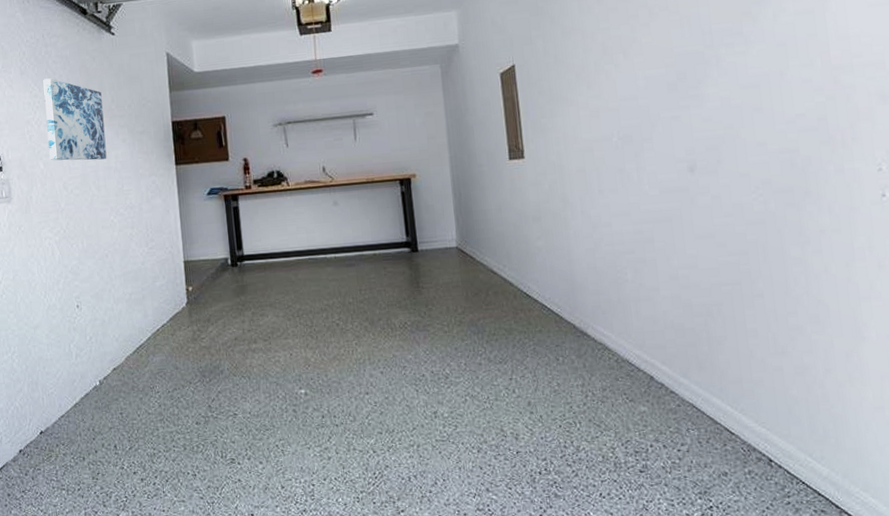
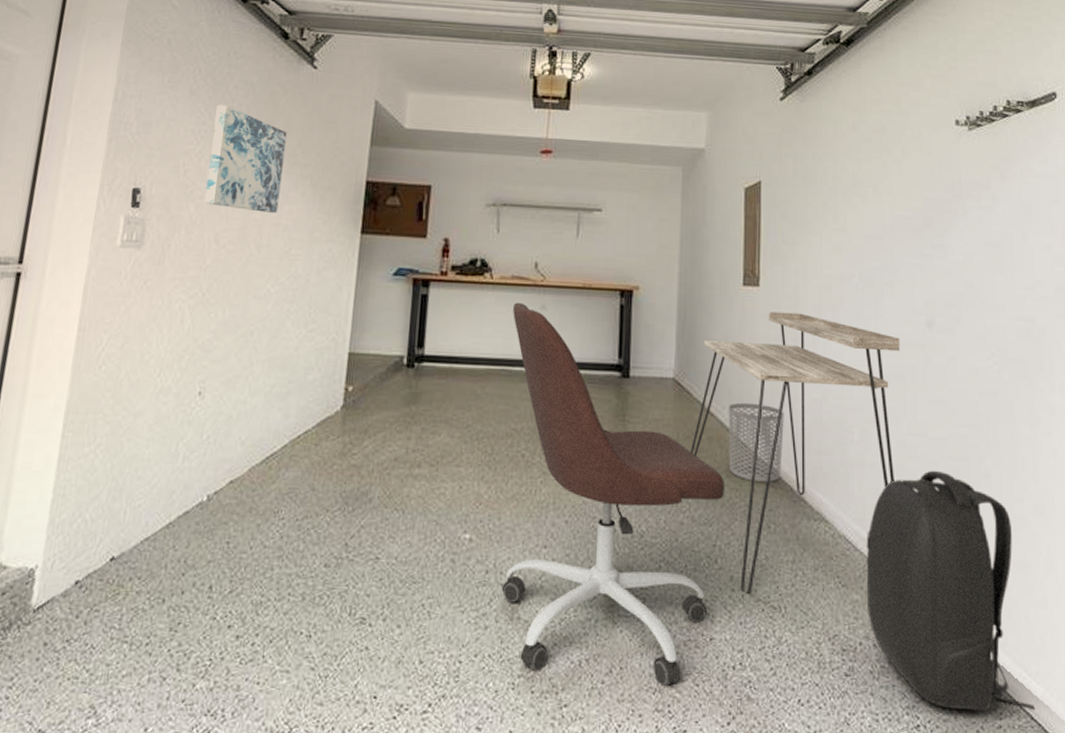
office chair: none [310,202,514,492] -> present [501,302,724,687]
desk: none [479,176,670,414] -> present [690,311,900,594]
waste bin: none [509,259,564,324] -> present [728,402,784,482]
backpack: none [648,296,823,492] -> present [866,470,1036,711]

